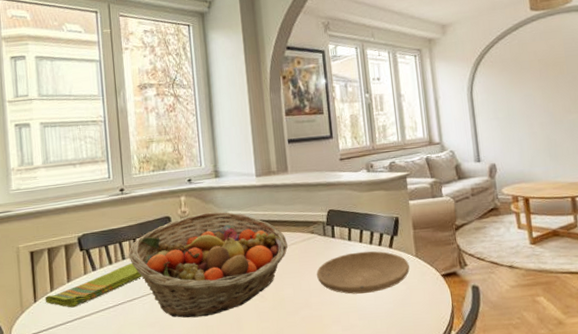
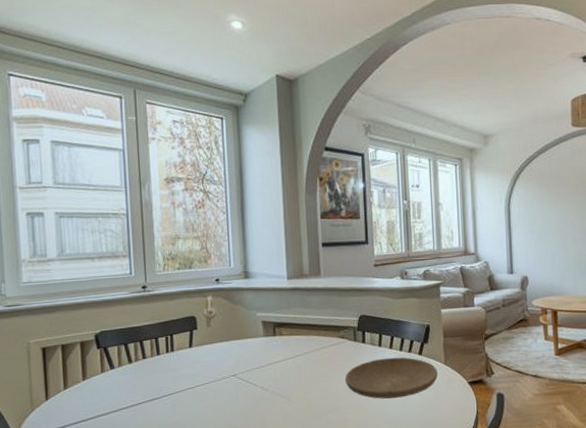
dish towel: present [45,263,143,308] -> none [57,363,165,407]
fruit basket: present [128,212,288,318] -> none [149,313,317,419]

